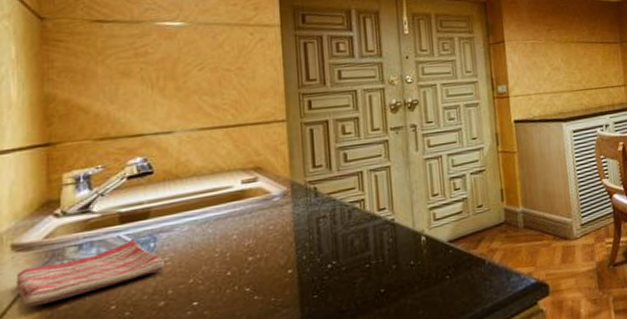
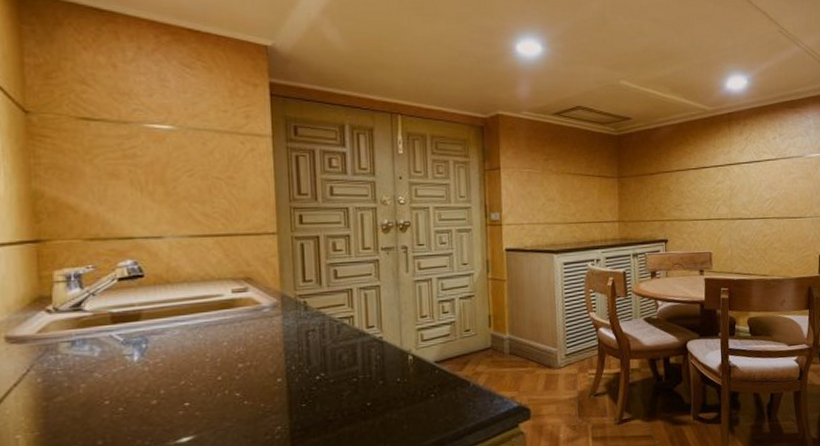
dish towel: present [15,239,164,307] -> none [11,339,156,396]

